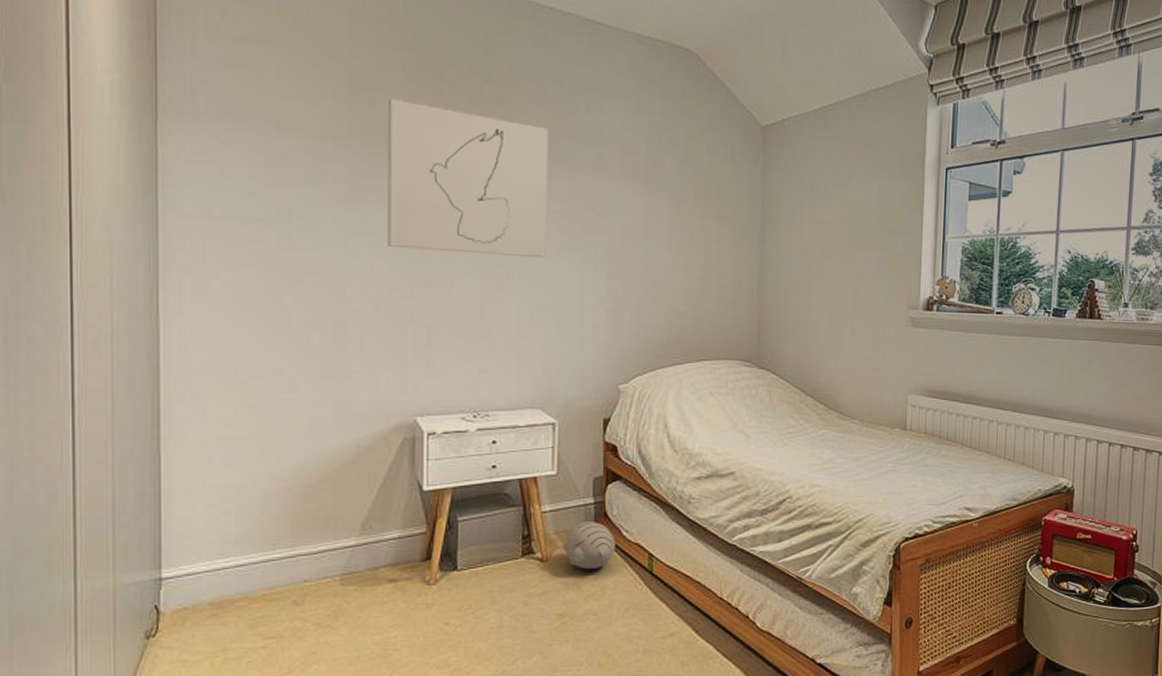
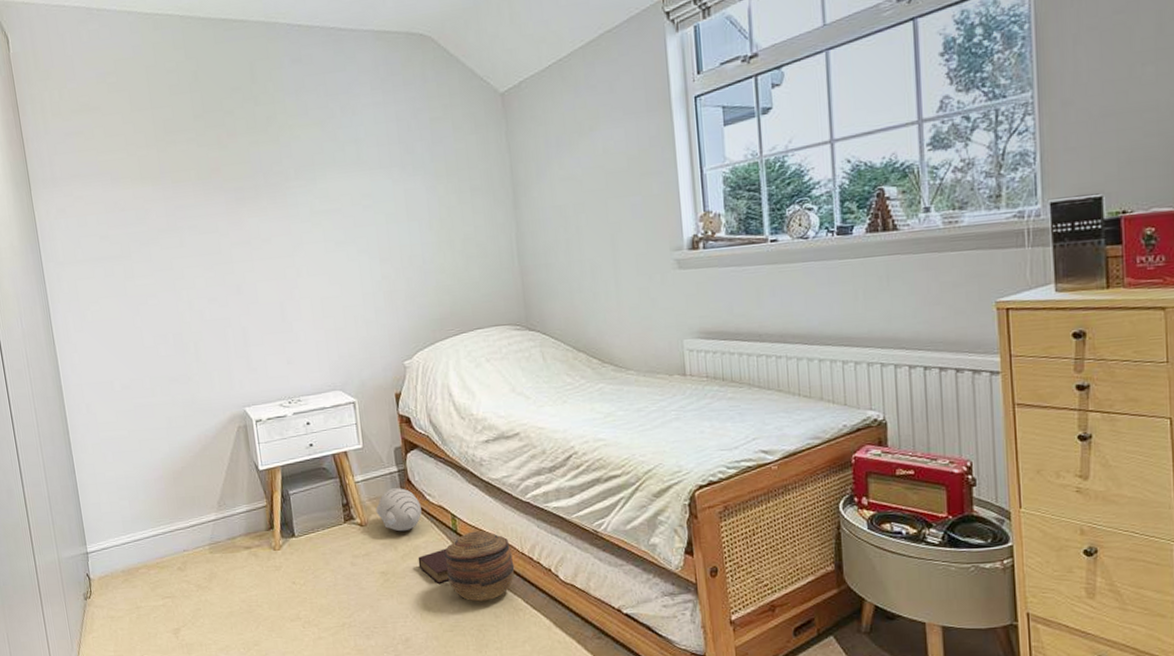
wall art: present [387,99,548,258] -> none [186,136,327,264]
book: none [603,590,638,628] -> present [418,548,450,583]
basket: none [634,573,711,649] -> present [444,530,515,602]

